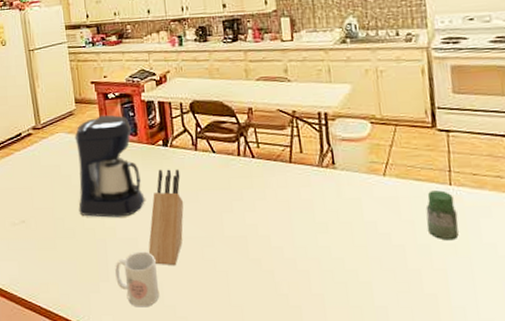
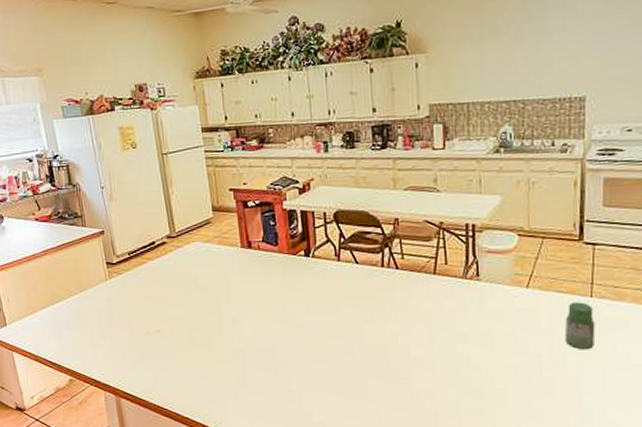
coffee maker: present [74,114,145,218] -> none [212,223,285,328]
mug: present [115,251,160,308] -> none [253,360,298,414]
knife block: present [148,169,184,265] -> none [287,279,325,373]

